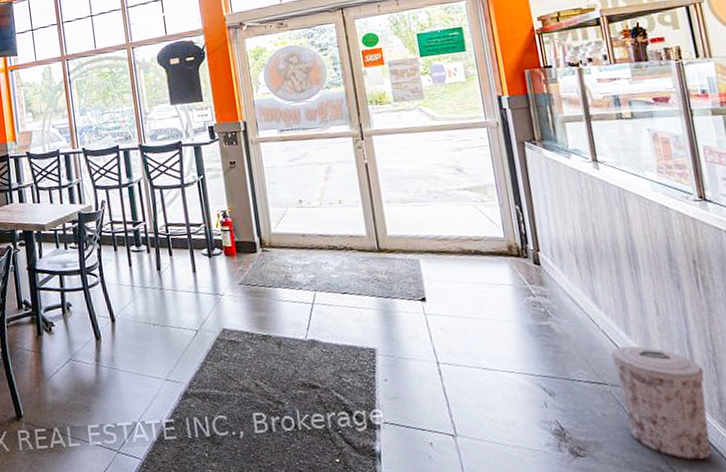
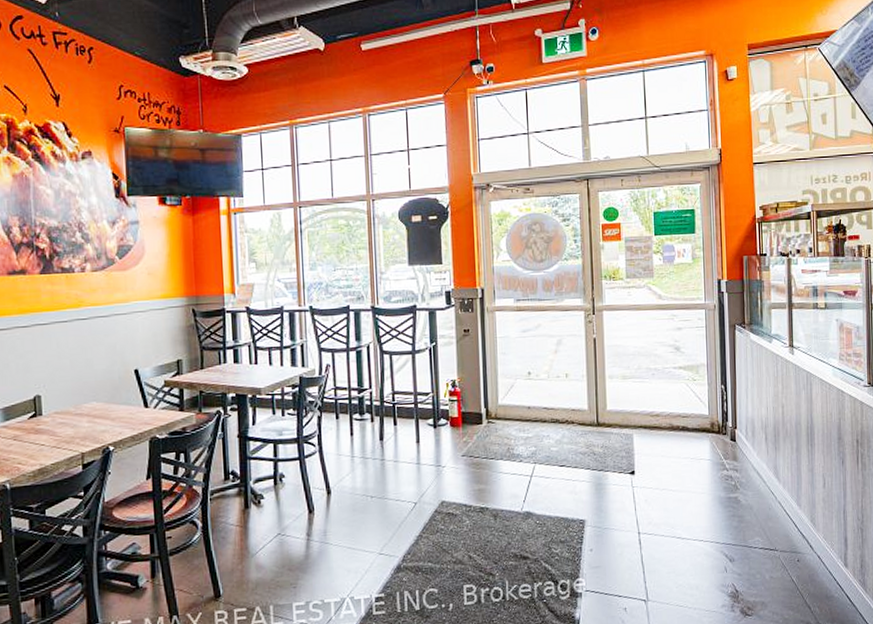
trash can: present [611,345,713,460] -> none [783,515,852,615]

